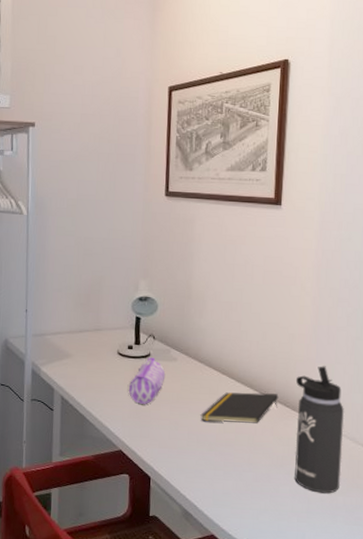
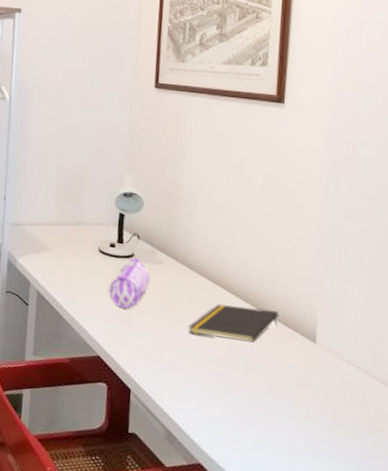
thermos bottle: present [294,366,344,494] -> none [297,284,358,433]

